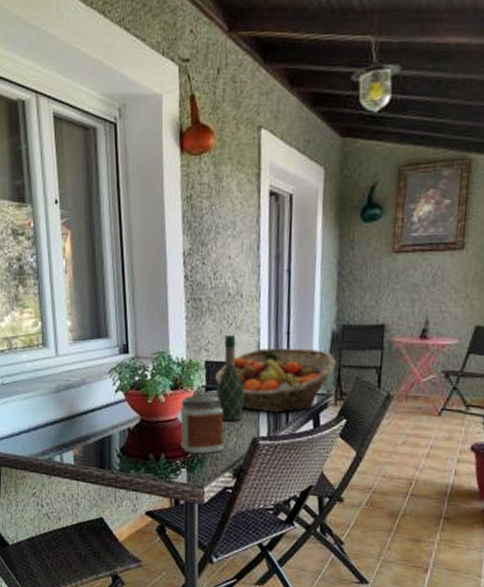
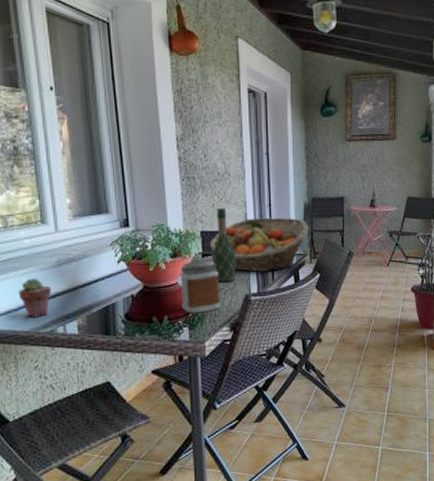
potted succulent: none [20,403,51,444] -> present [18,278,52,317]

